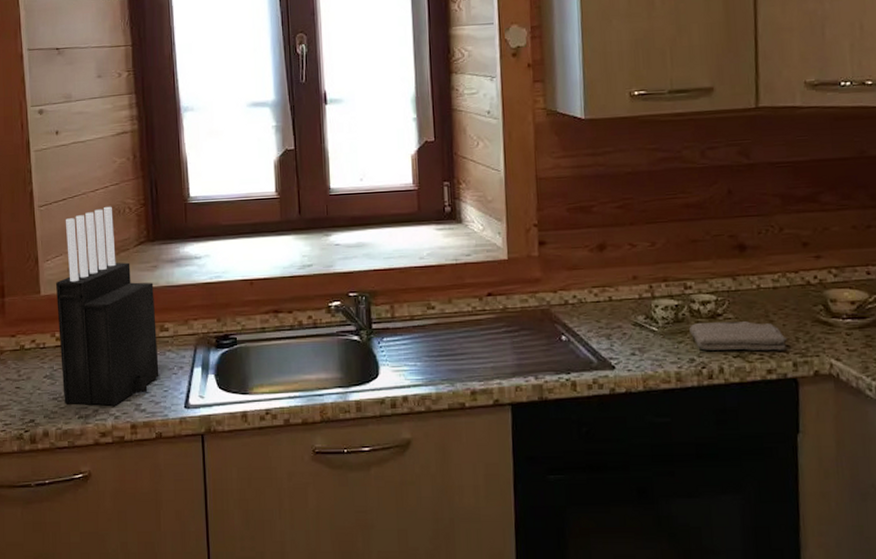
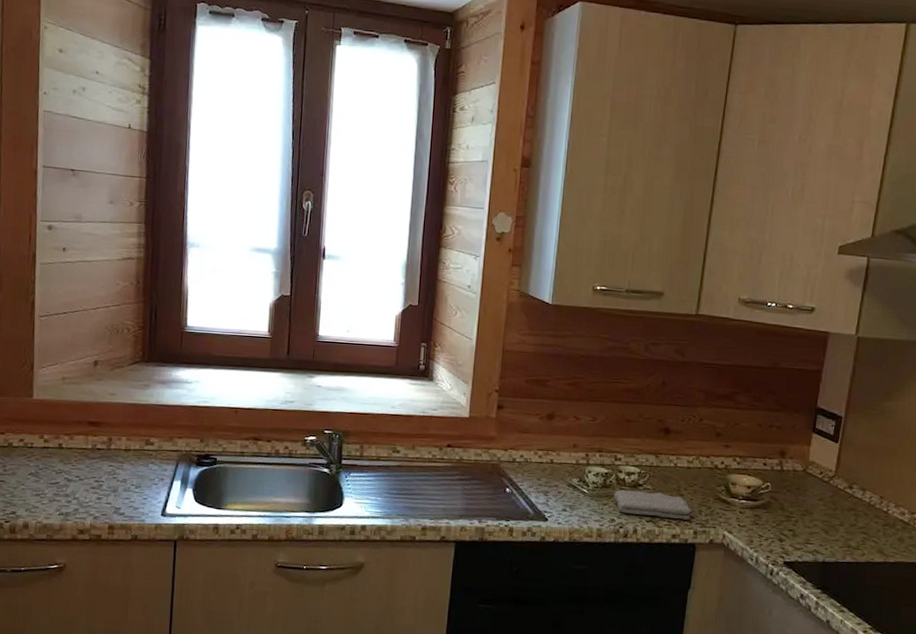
knife block: present [56,206,159,406] -> none [46,324,144,507]

